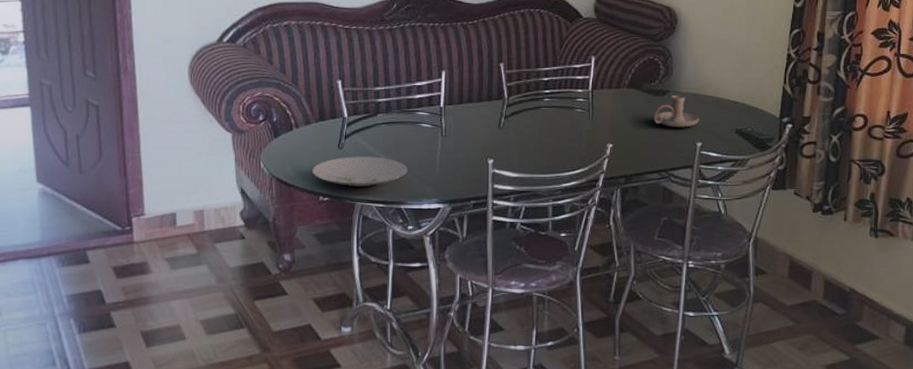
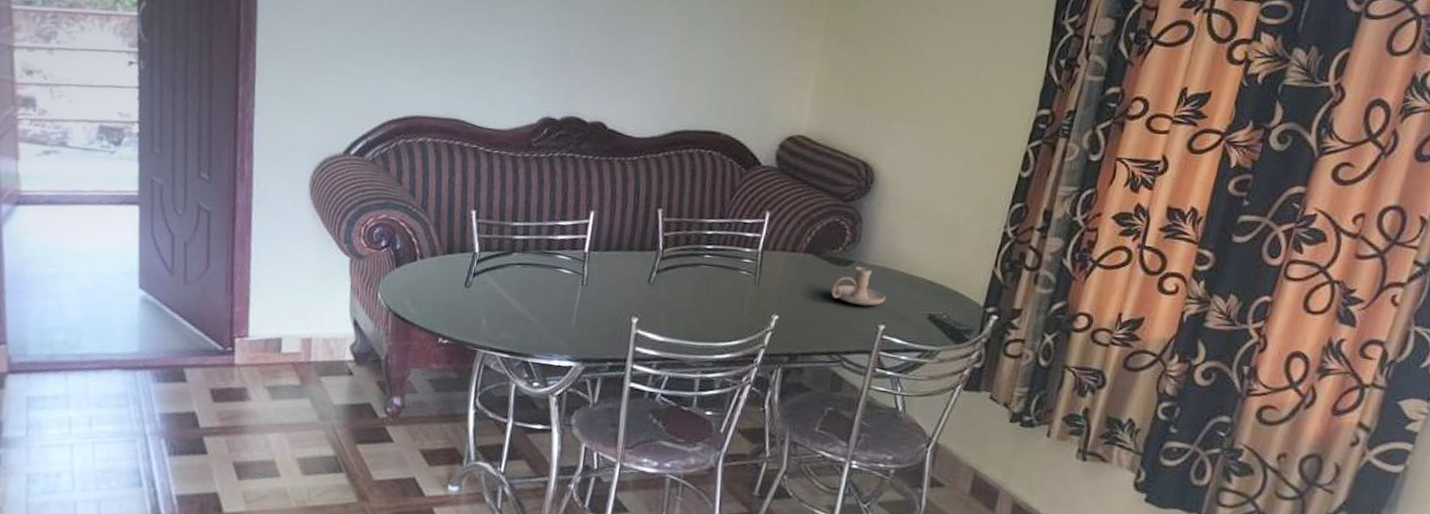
plate: present [311,156,409,188] -> none [432,297,541,334]

